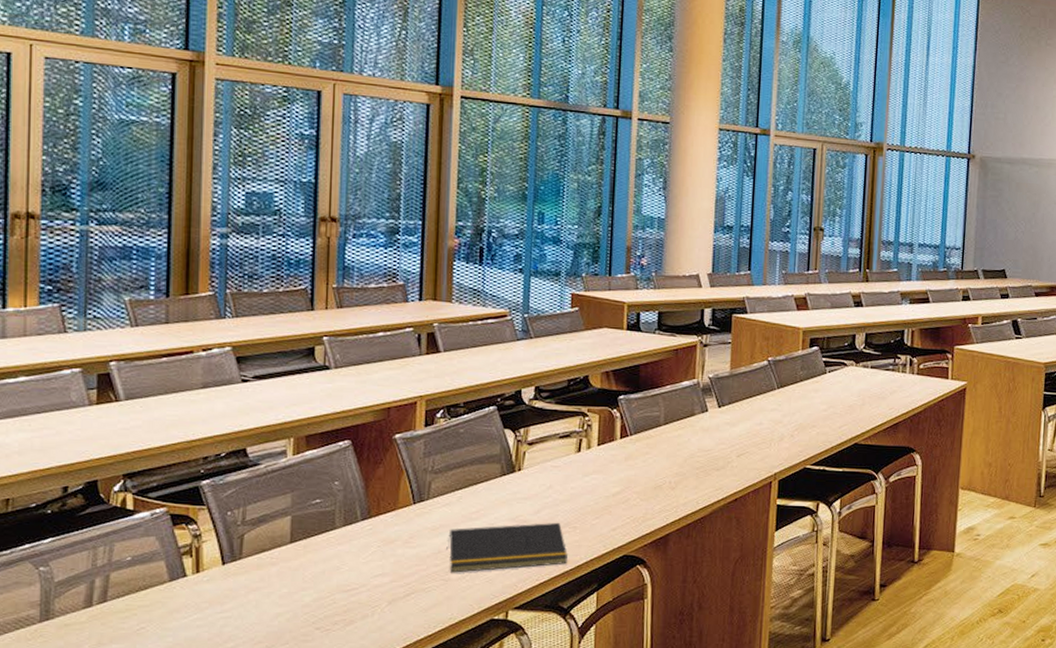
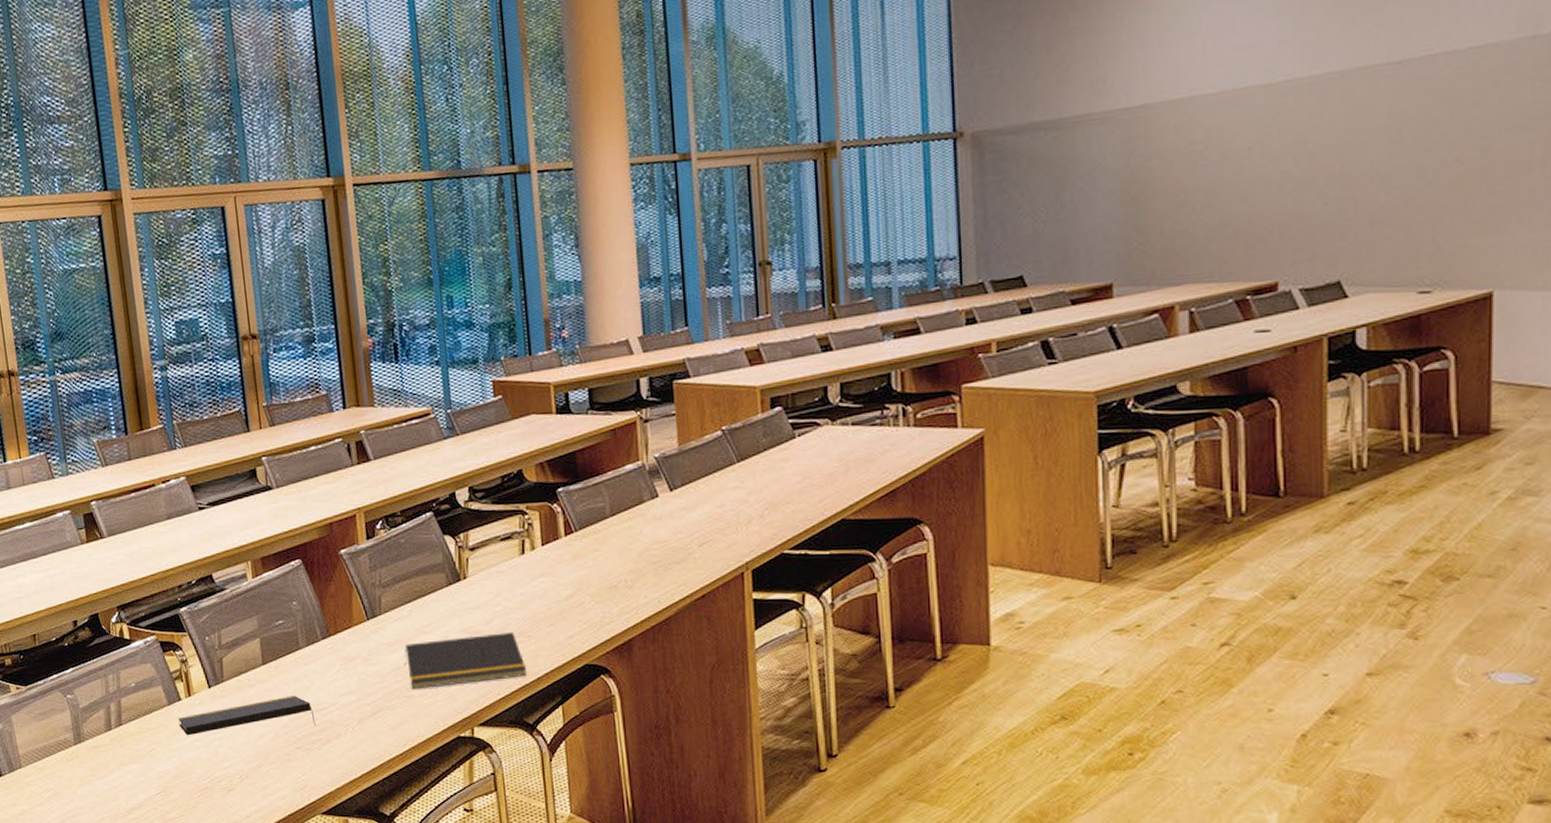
notepad: none [179,575,341,614] -> present [178,696,316,736]

